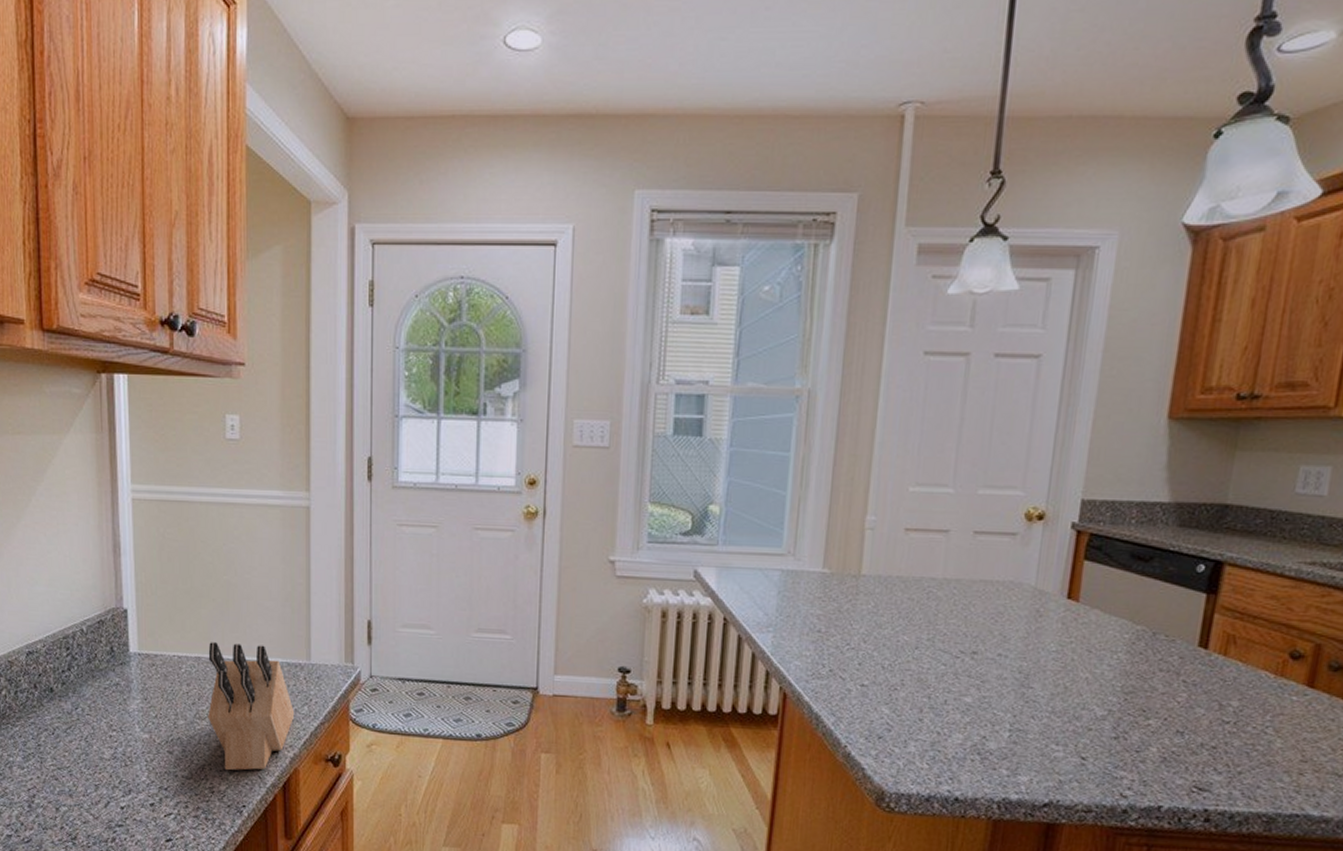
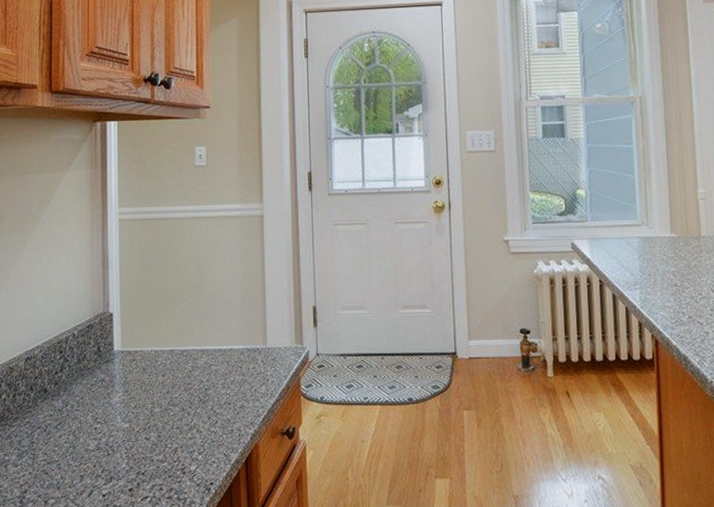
knife block: present [208,642,295,771] -> none [180,335,255,451]

